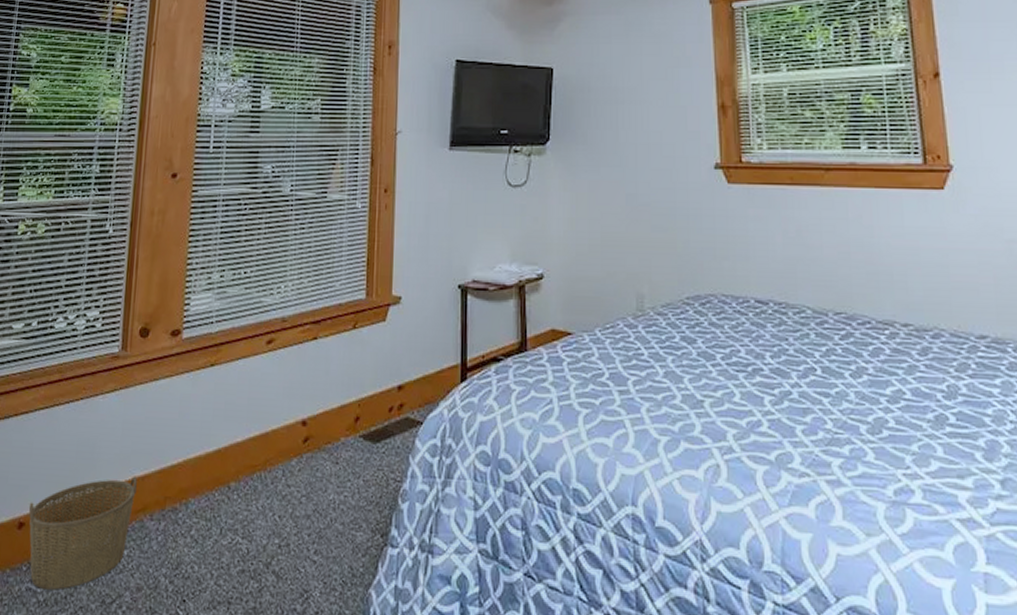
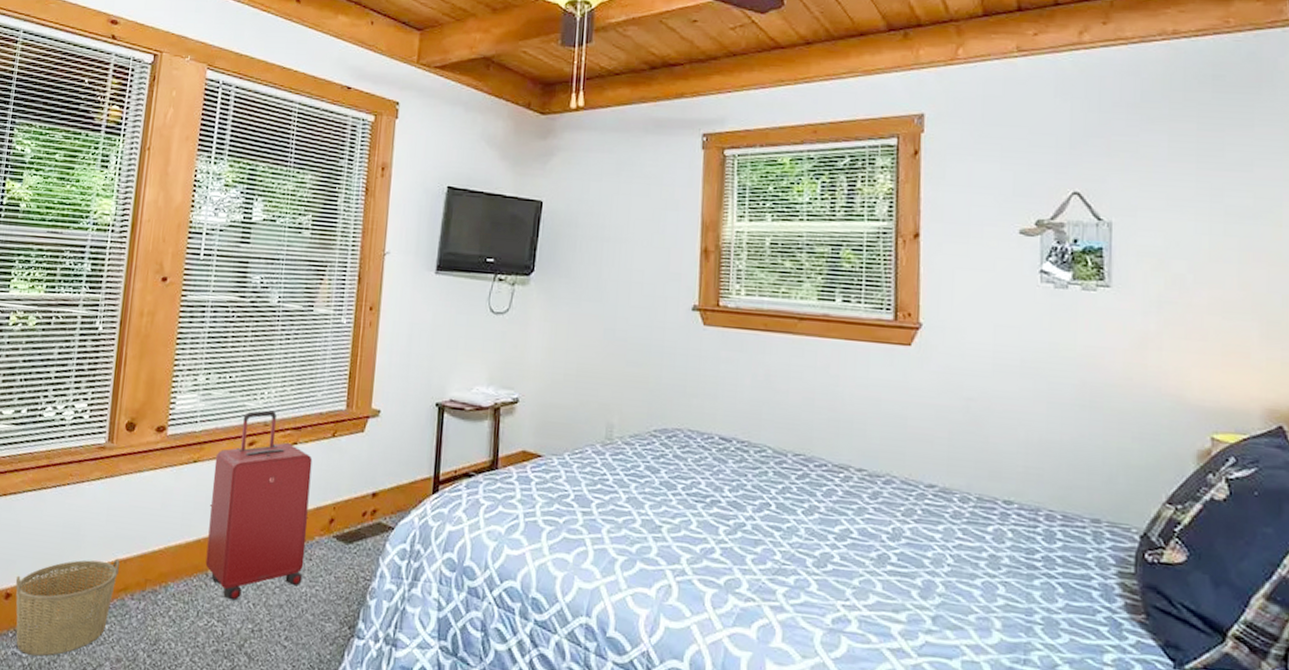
suitcase: none [227,305,334,514] -> present [205,410,313,601]

